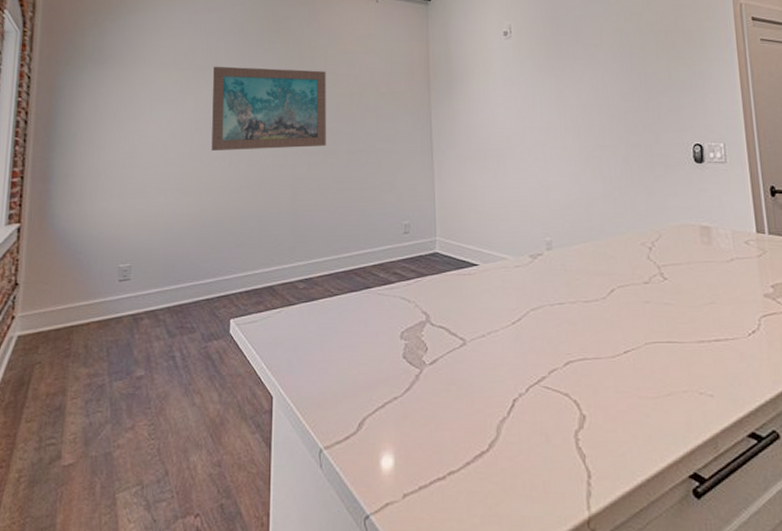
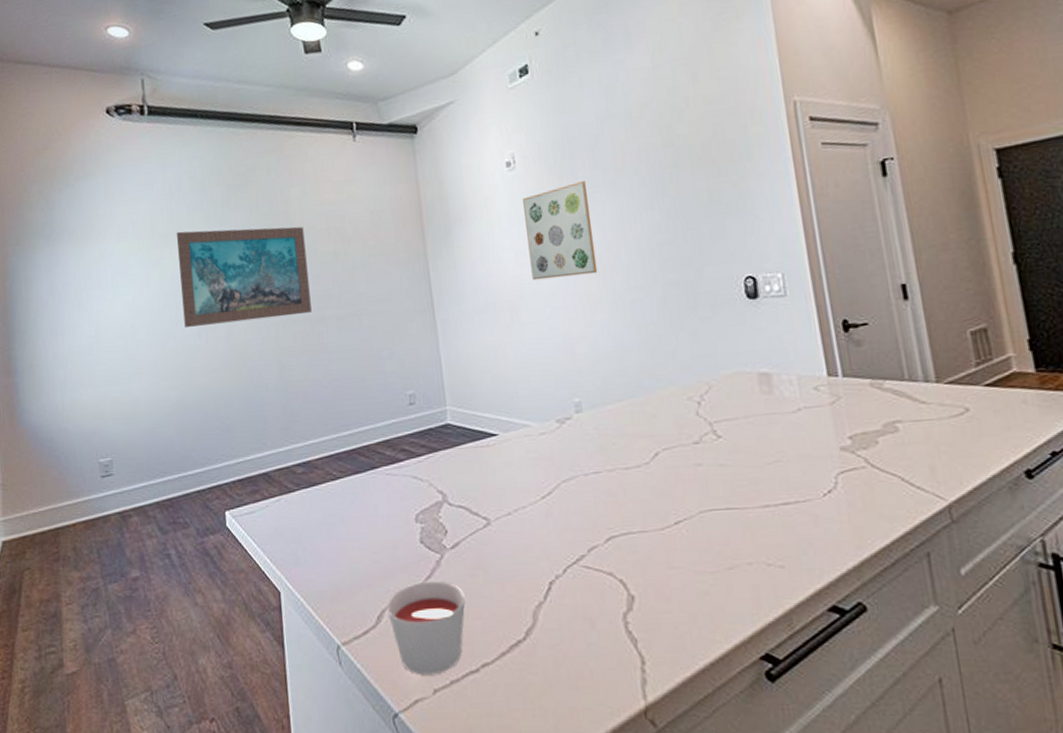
candle: none [367,393,438,481] -> present [386,580,465,676]
wall art: none [515,52,574,133] -> present [523,180,598,281]

